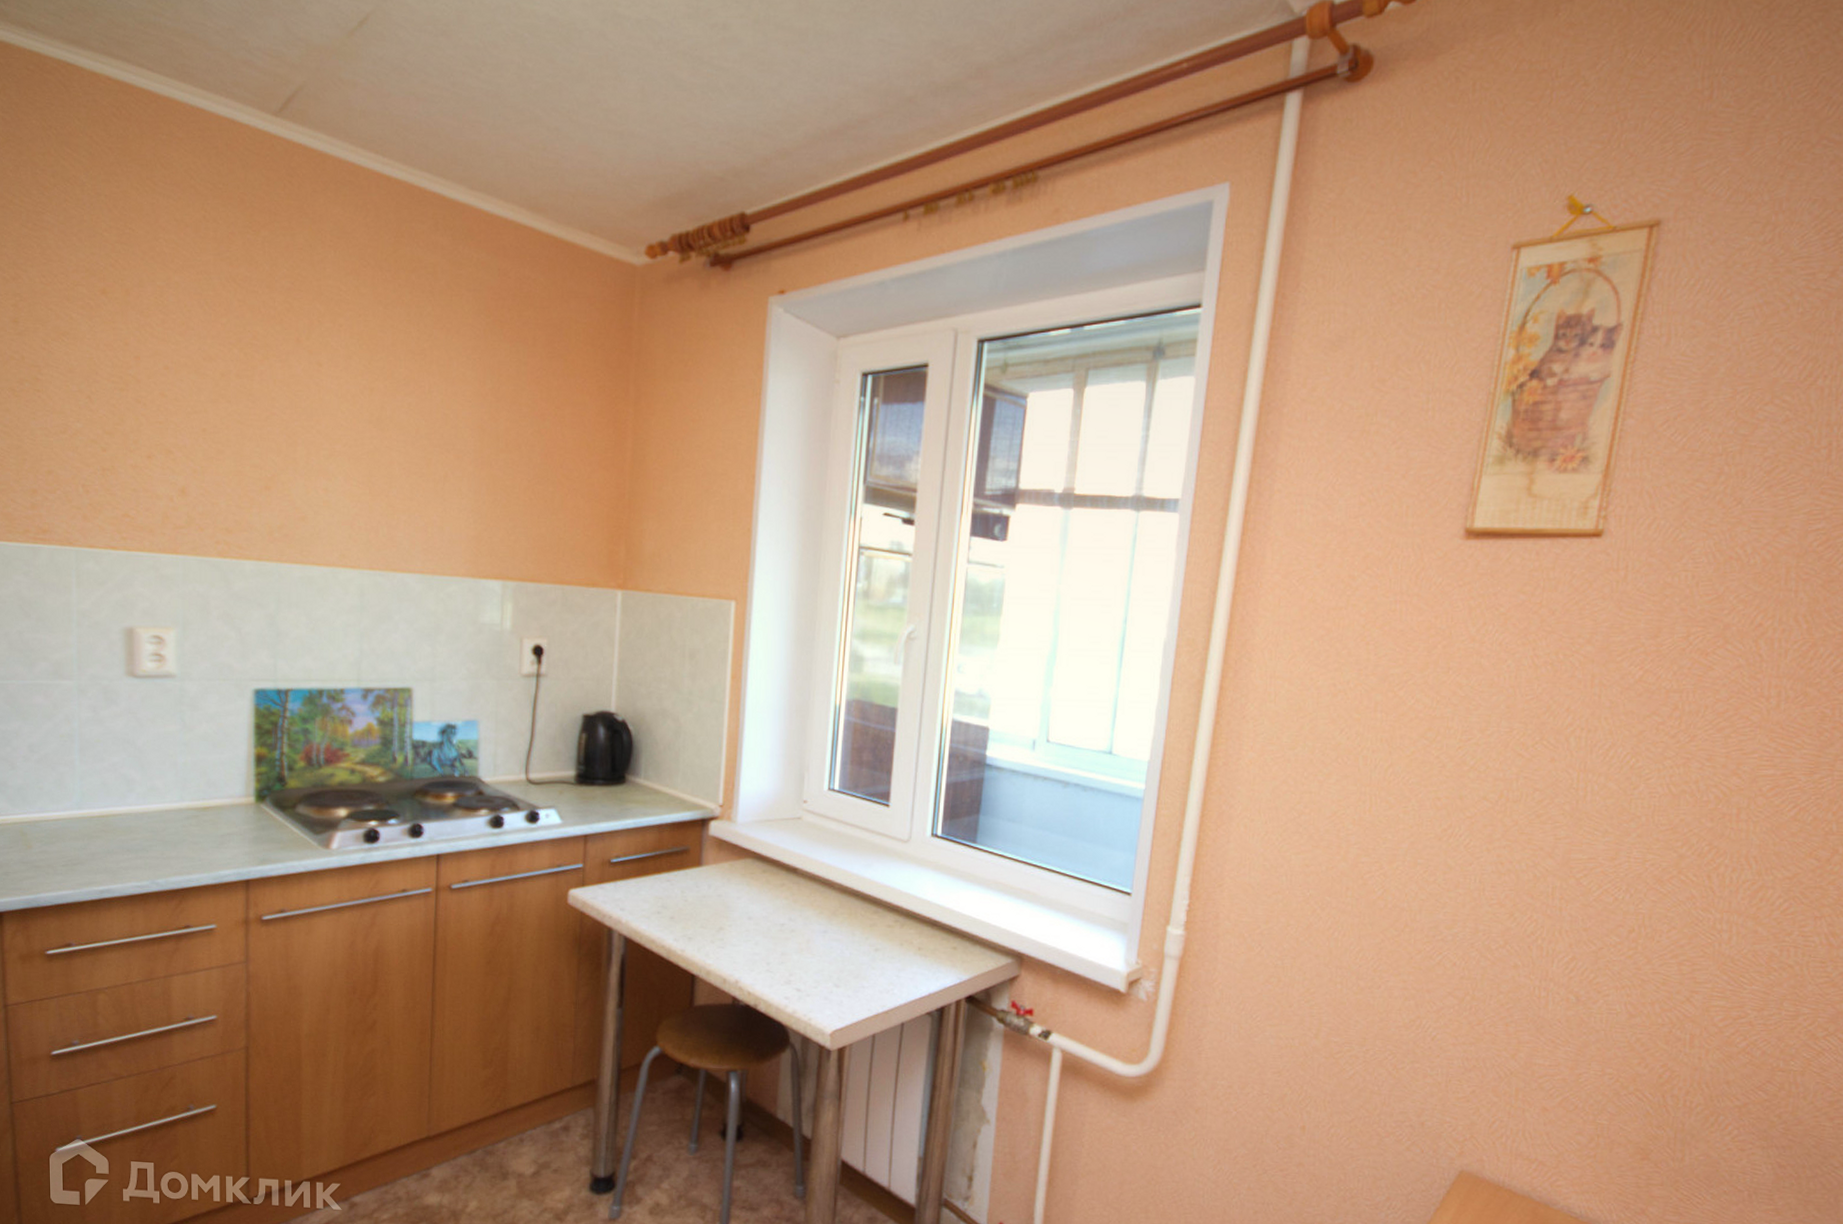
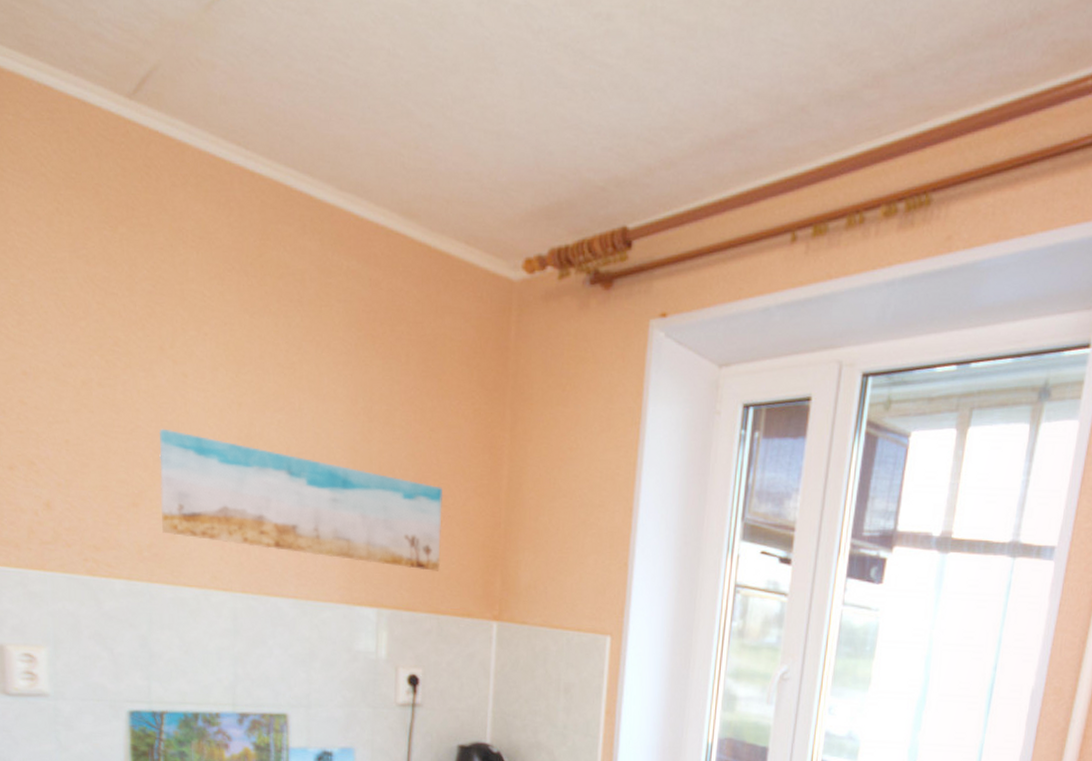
wall art: none [292,415,569,543] -> present [158,428,443,571]

